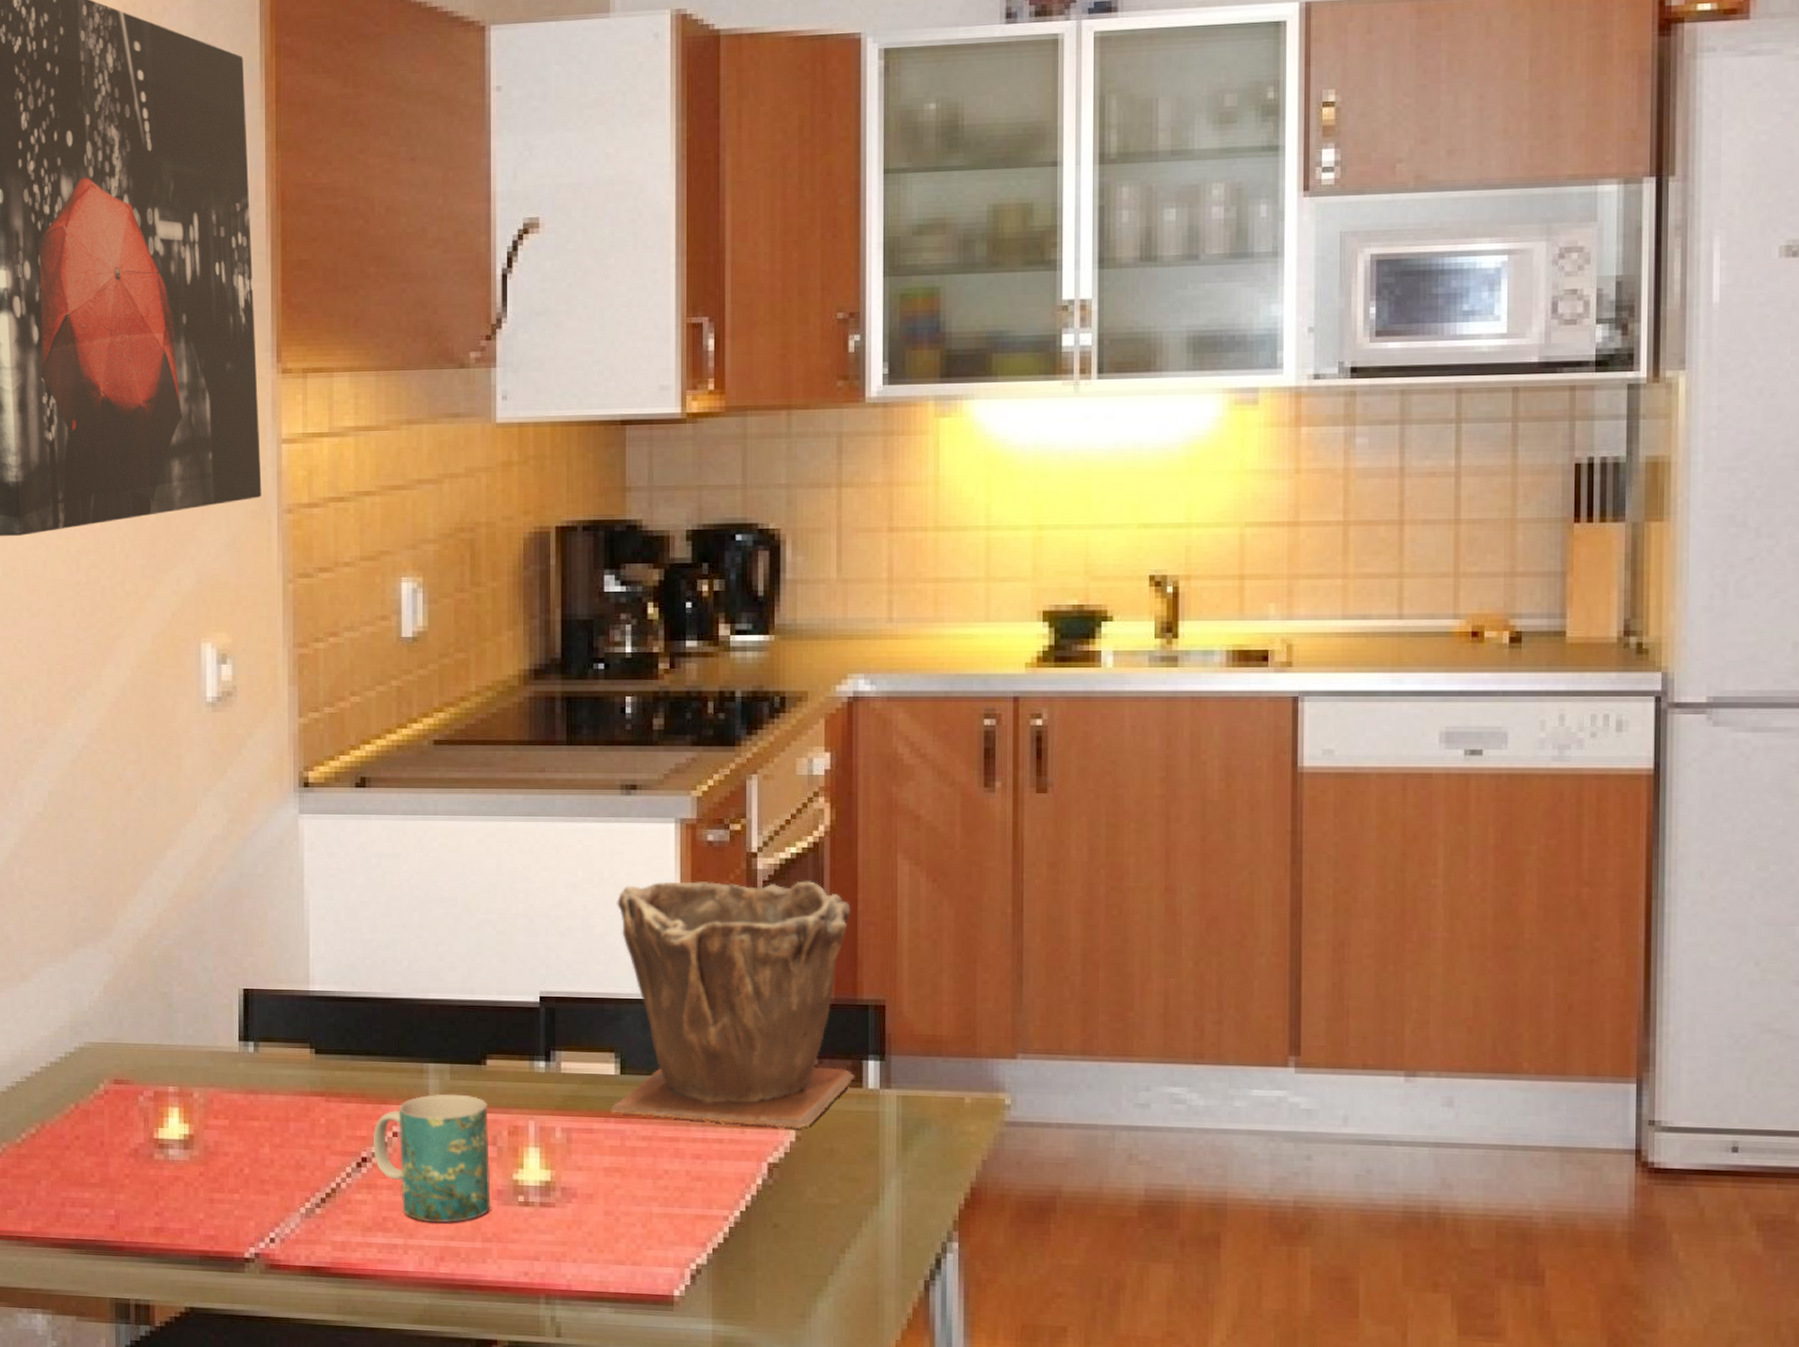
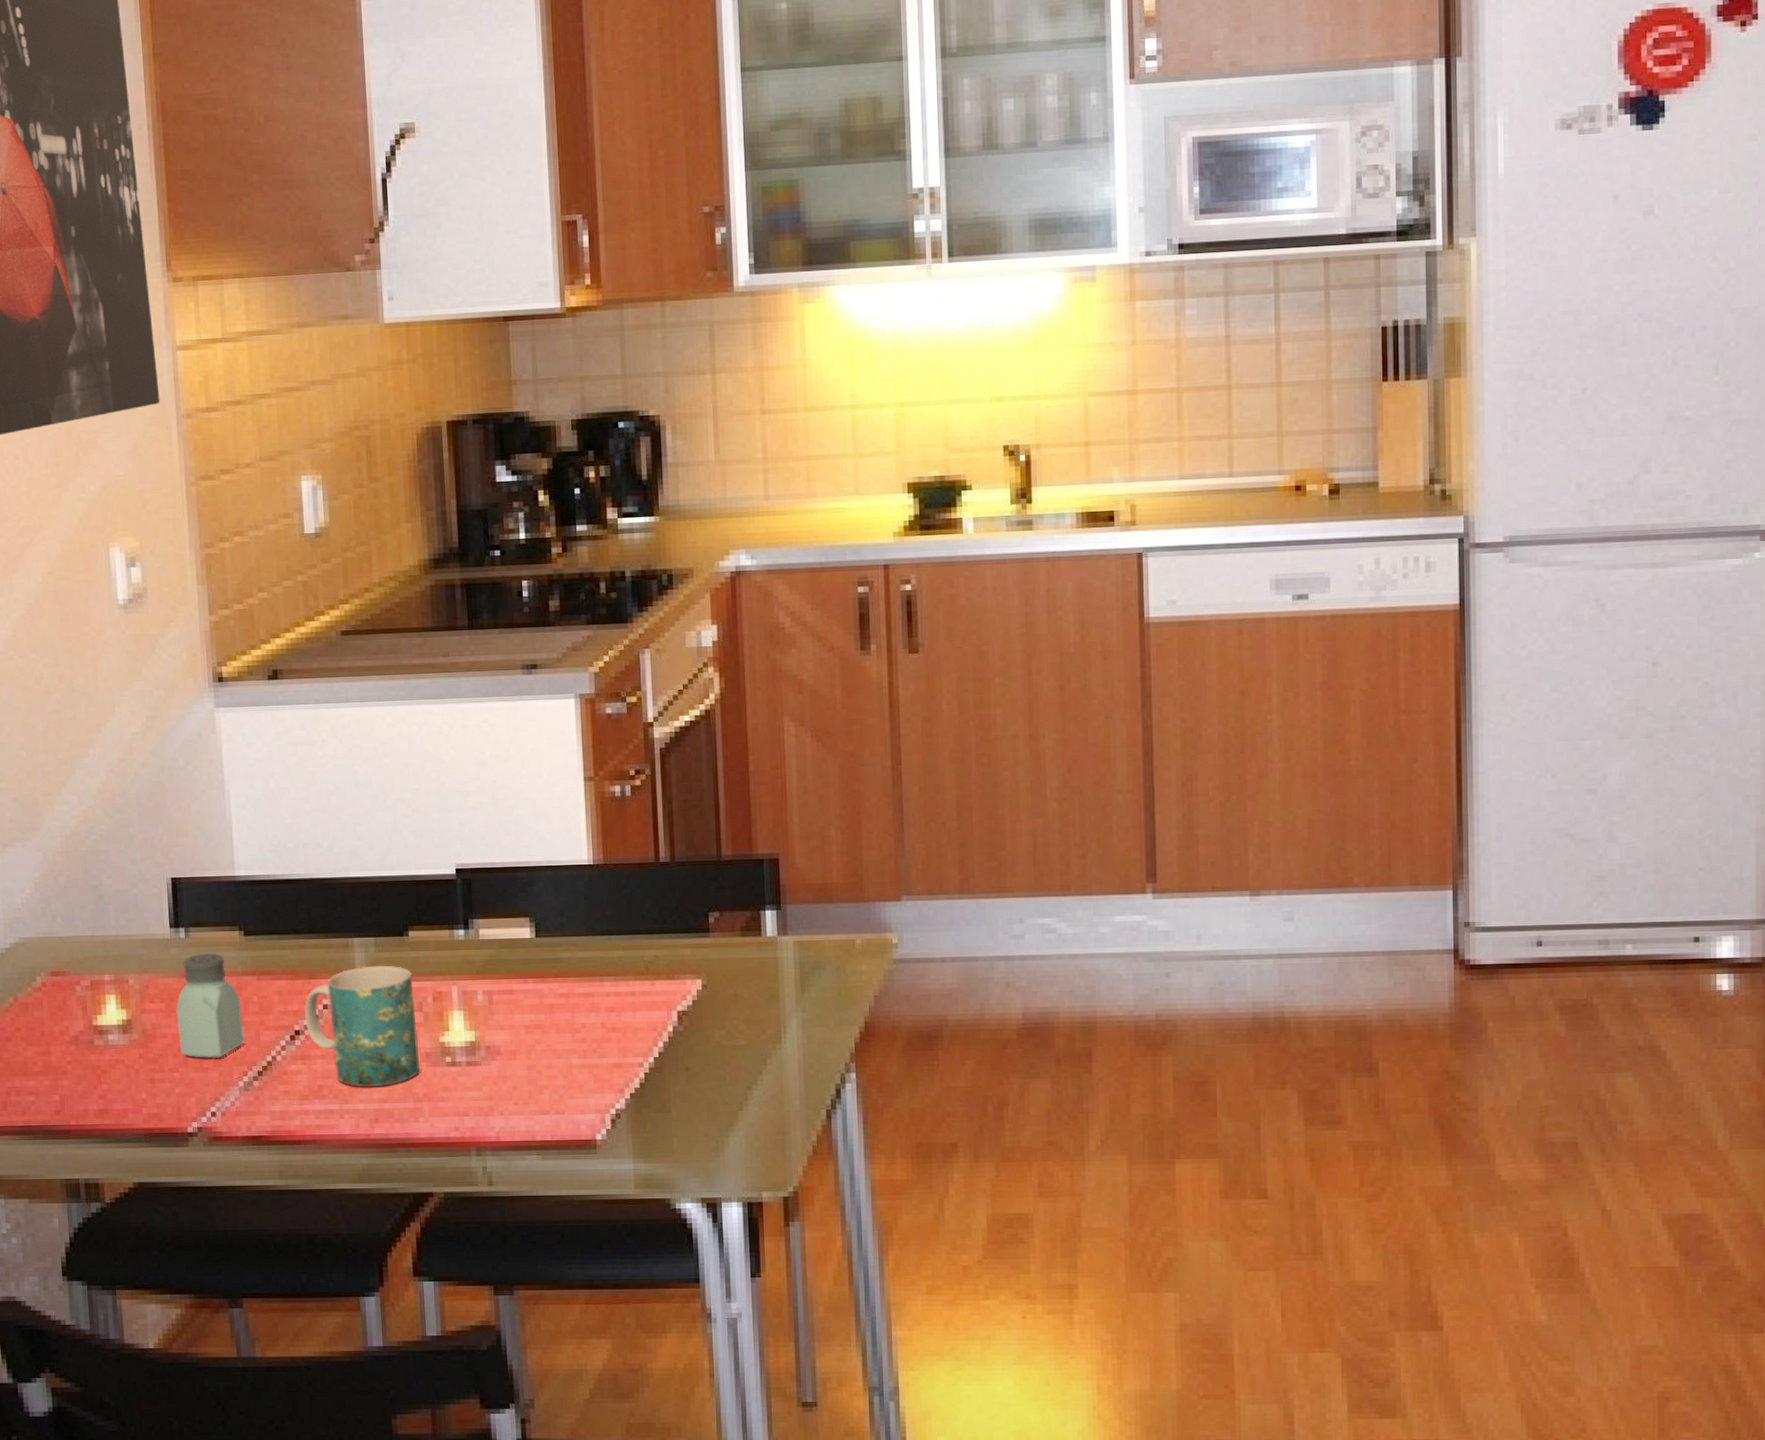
saltshaker: none [240,1069,309,1182] -> present [176,952,245,1059]
plant pot: present [609,881,855,1129] -> none [524,746,754,978]

